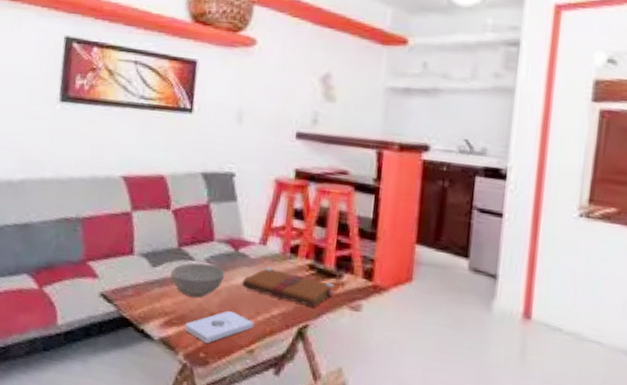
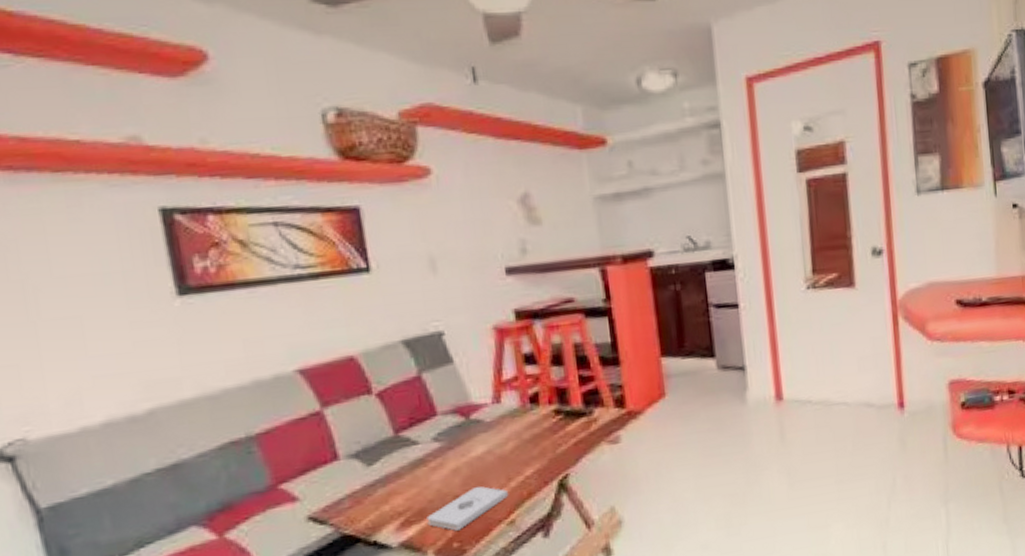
bowl: present [171,263,225,298] -> none [393,442,461,487]
book: present [242,267,334,308] -> none [483,422,588,457]

